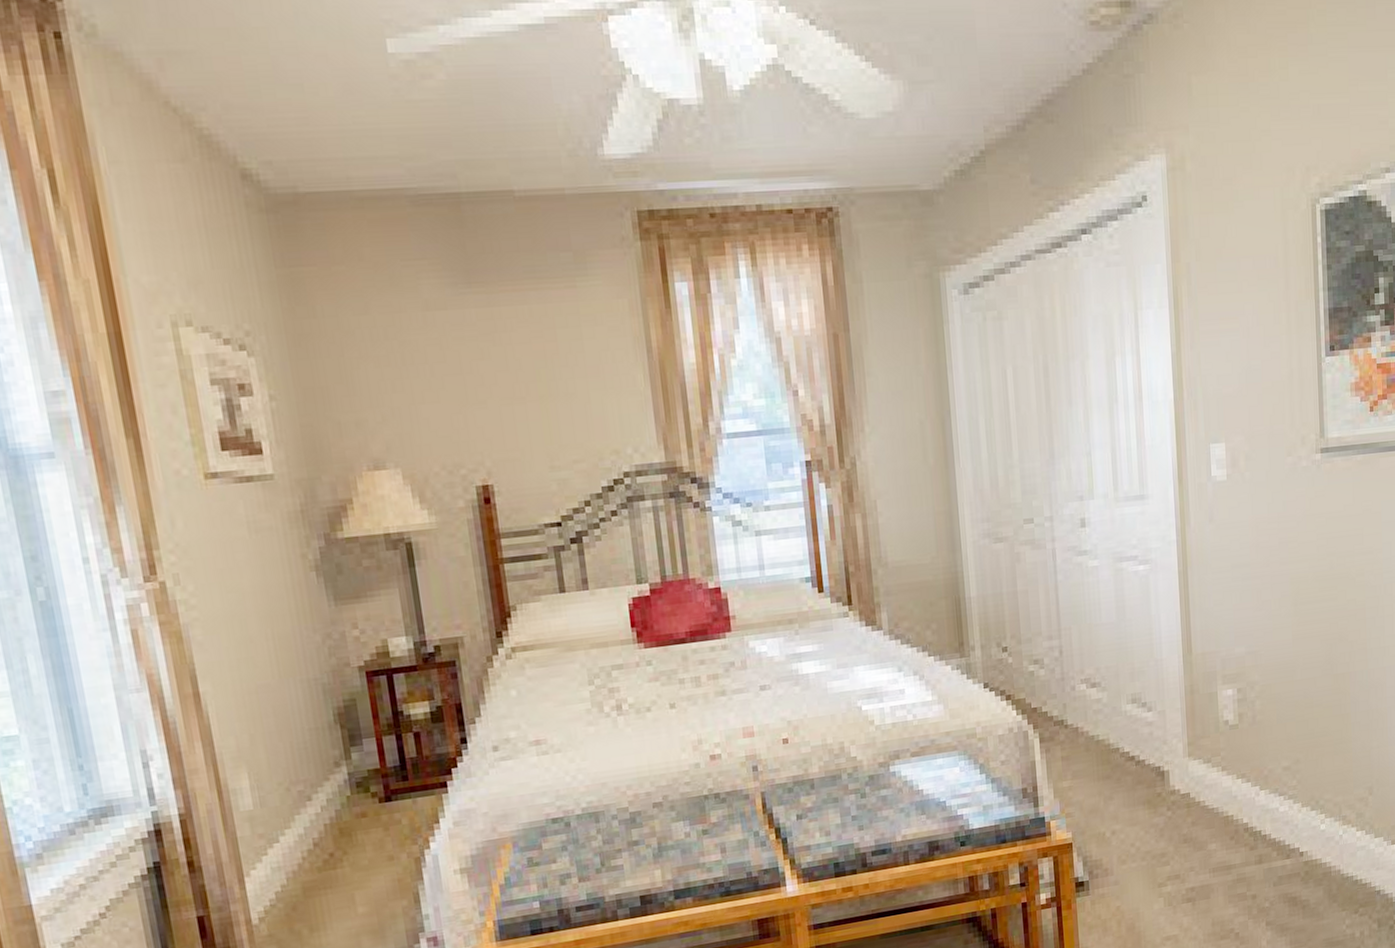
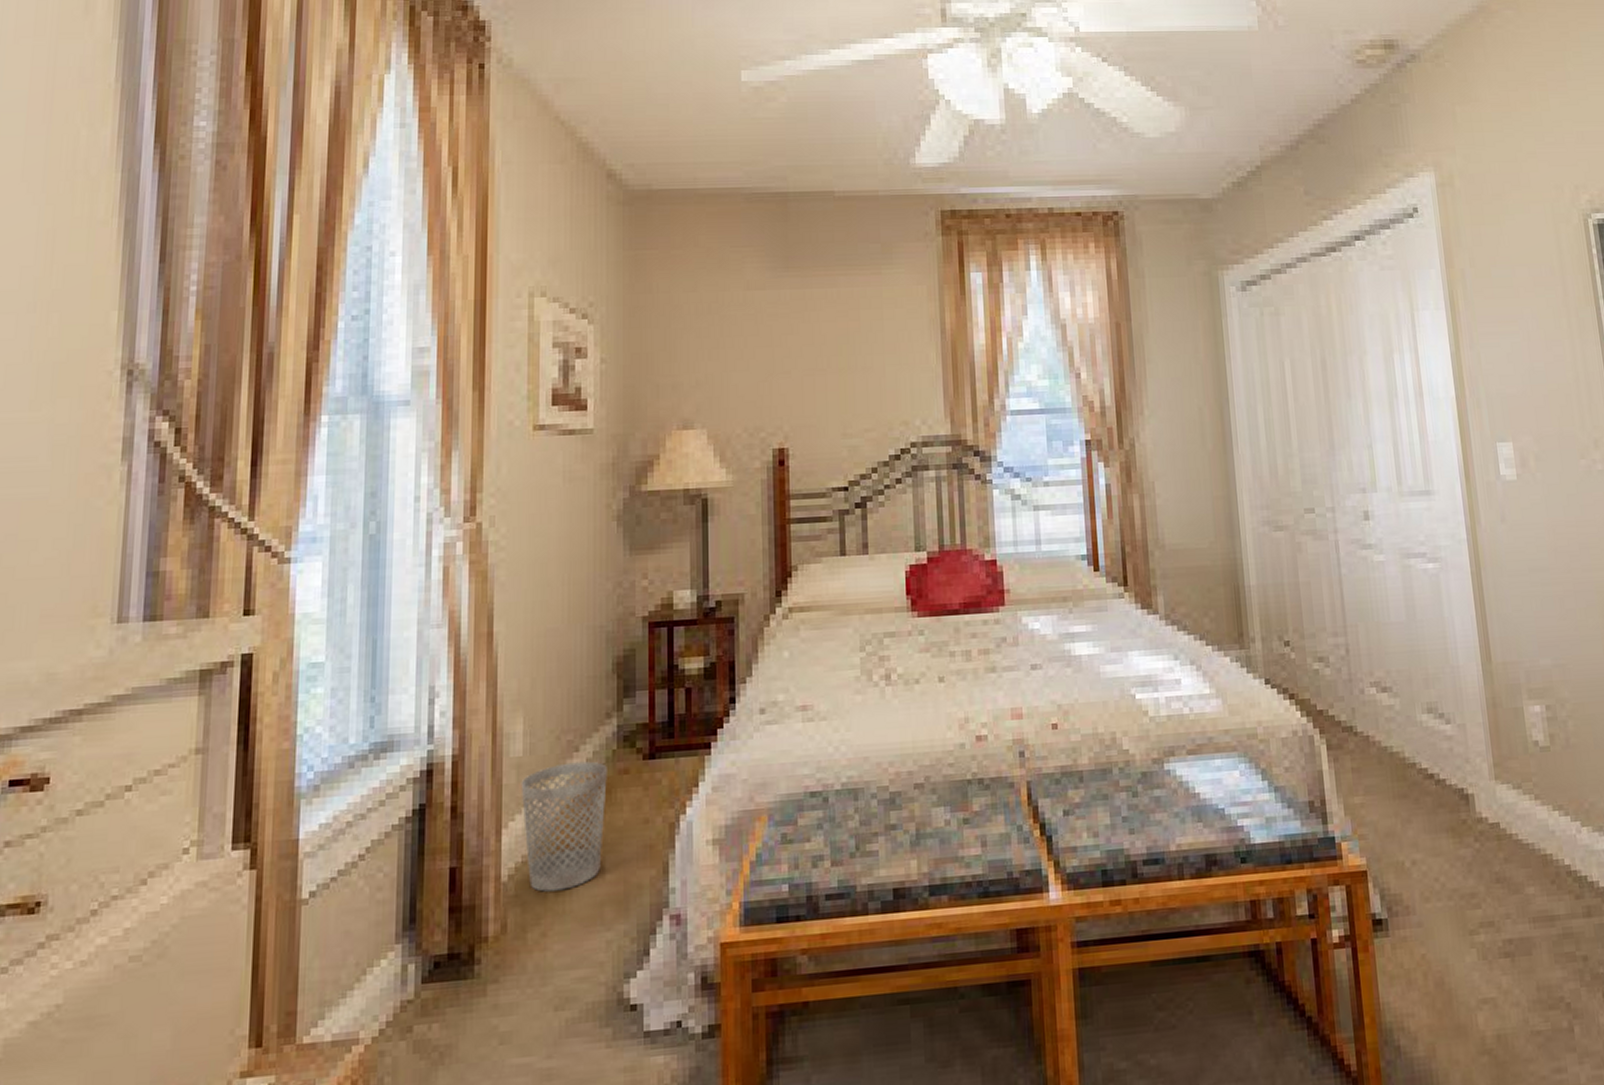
wastebasket: none [256,808,351,930] -> present [521,761,607,892]

